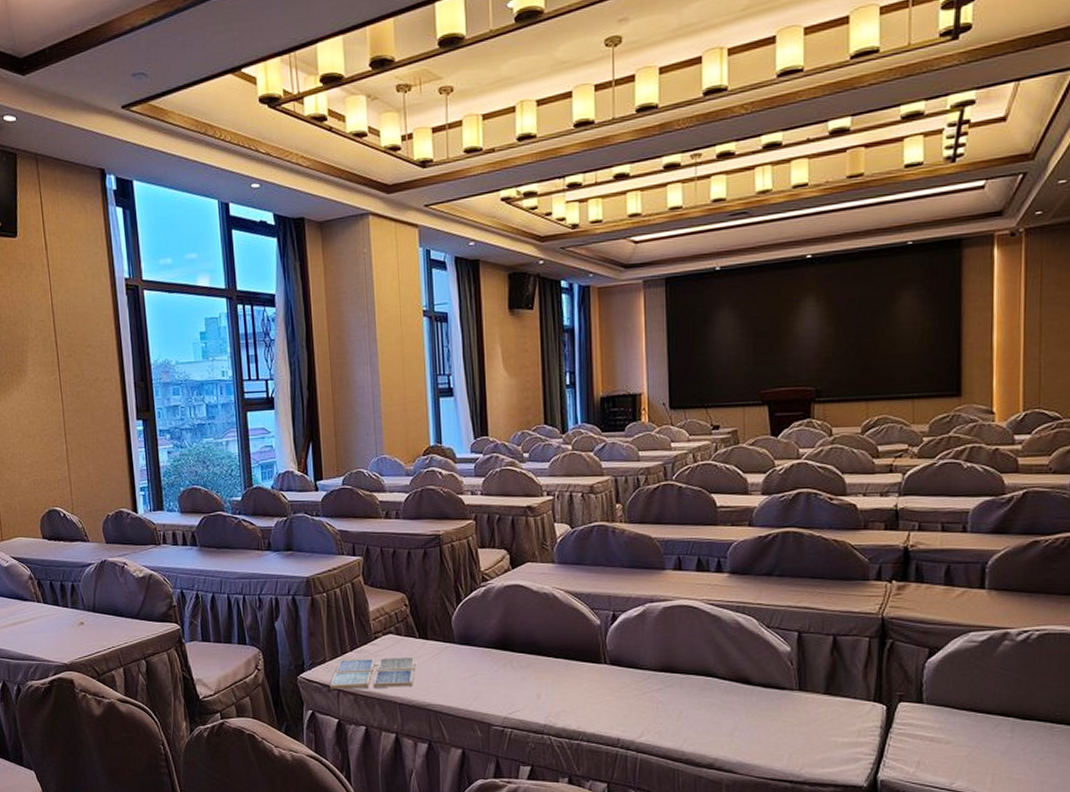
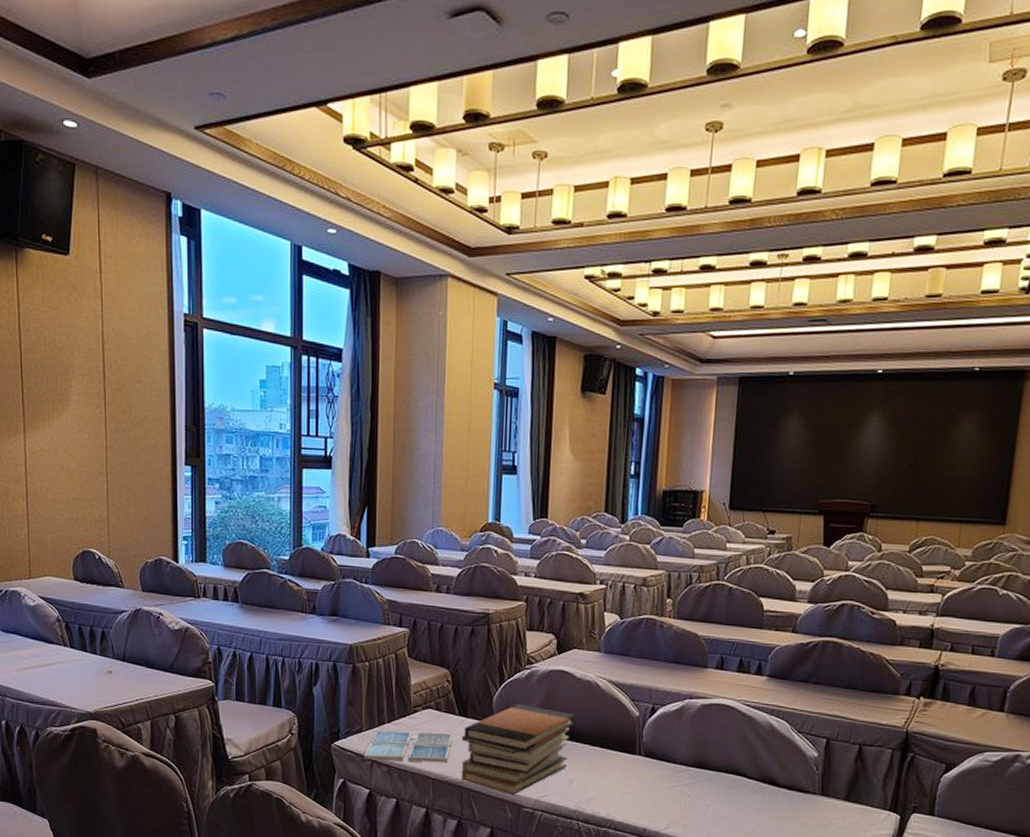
book stack: none [424,621,537,715] -> present [461,704,576,796]

